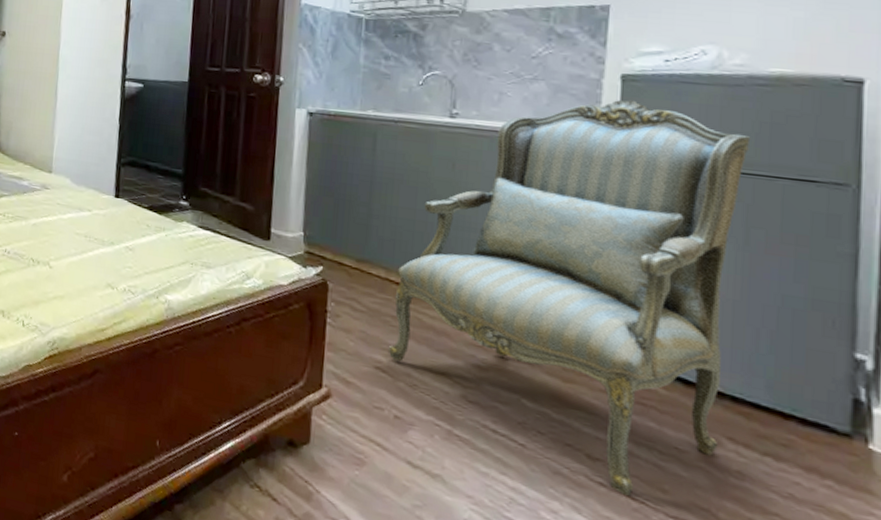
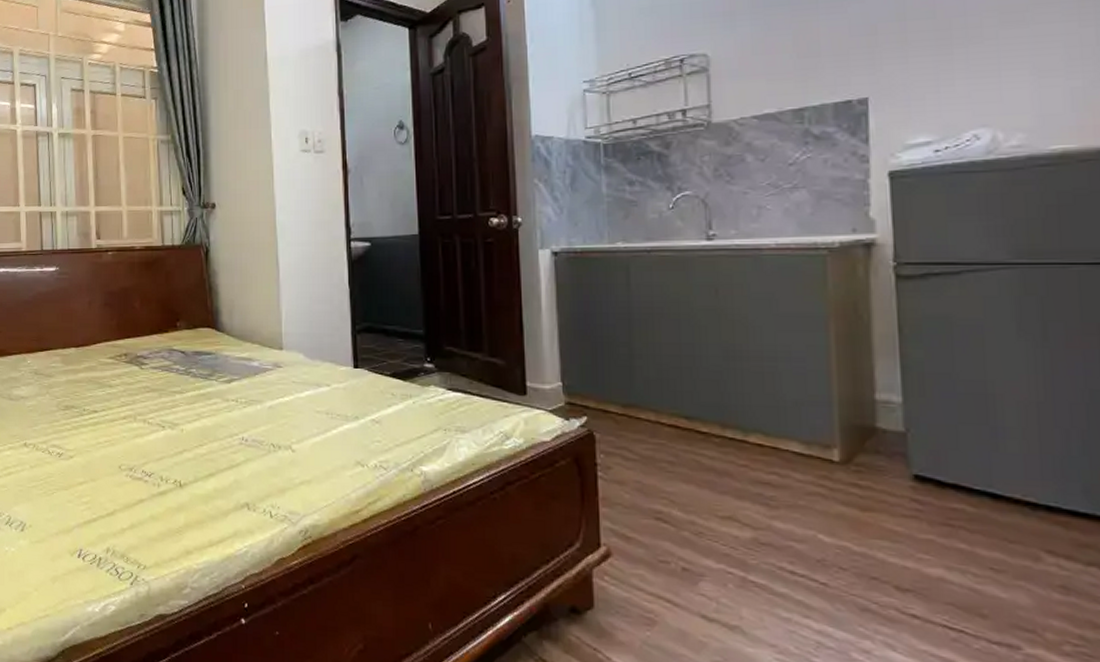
armchair: present [388,100,751,497] -> none [667,198,1038,627]

